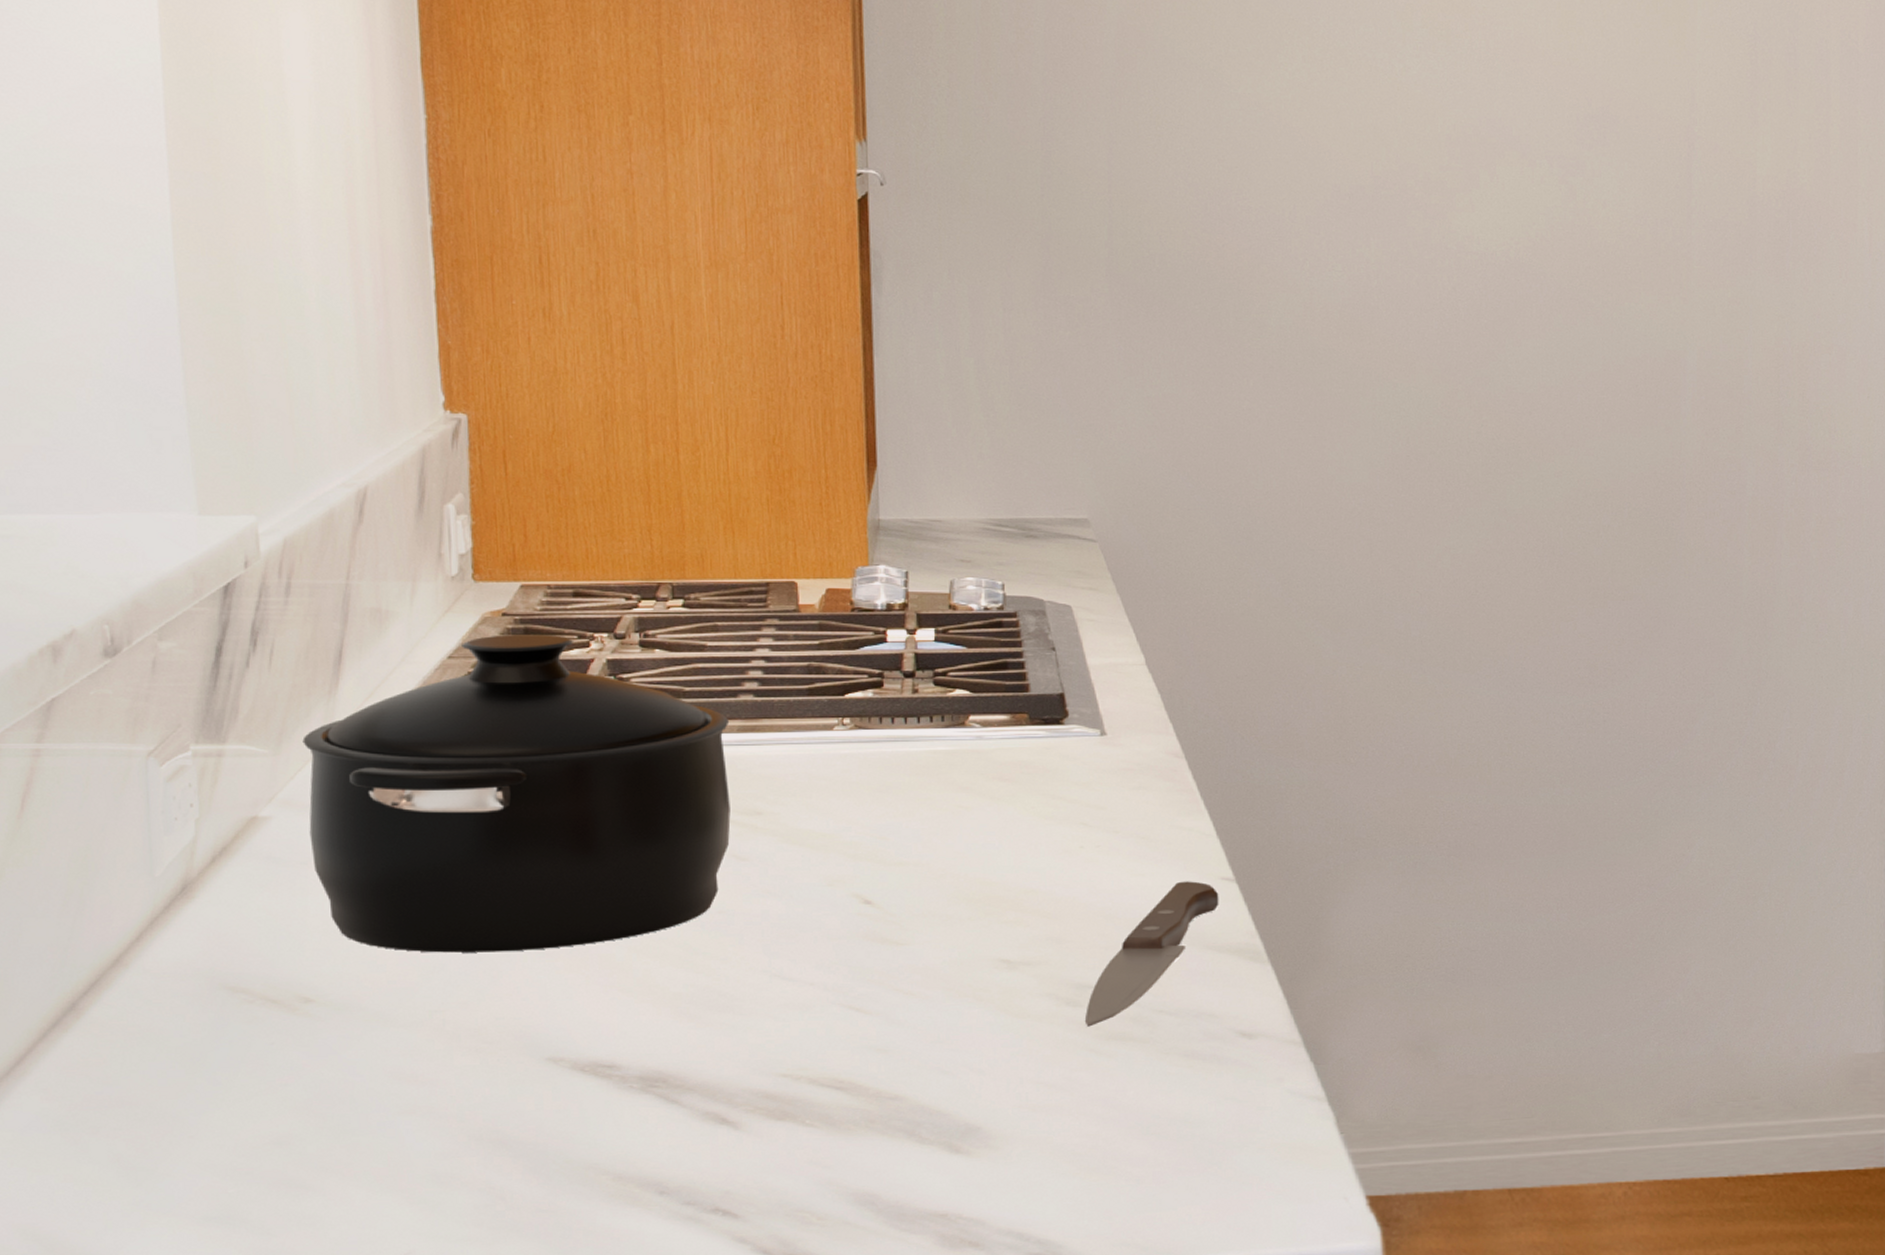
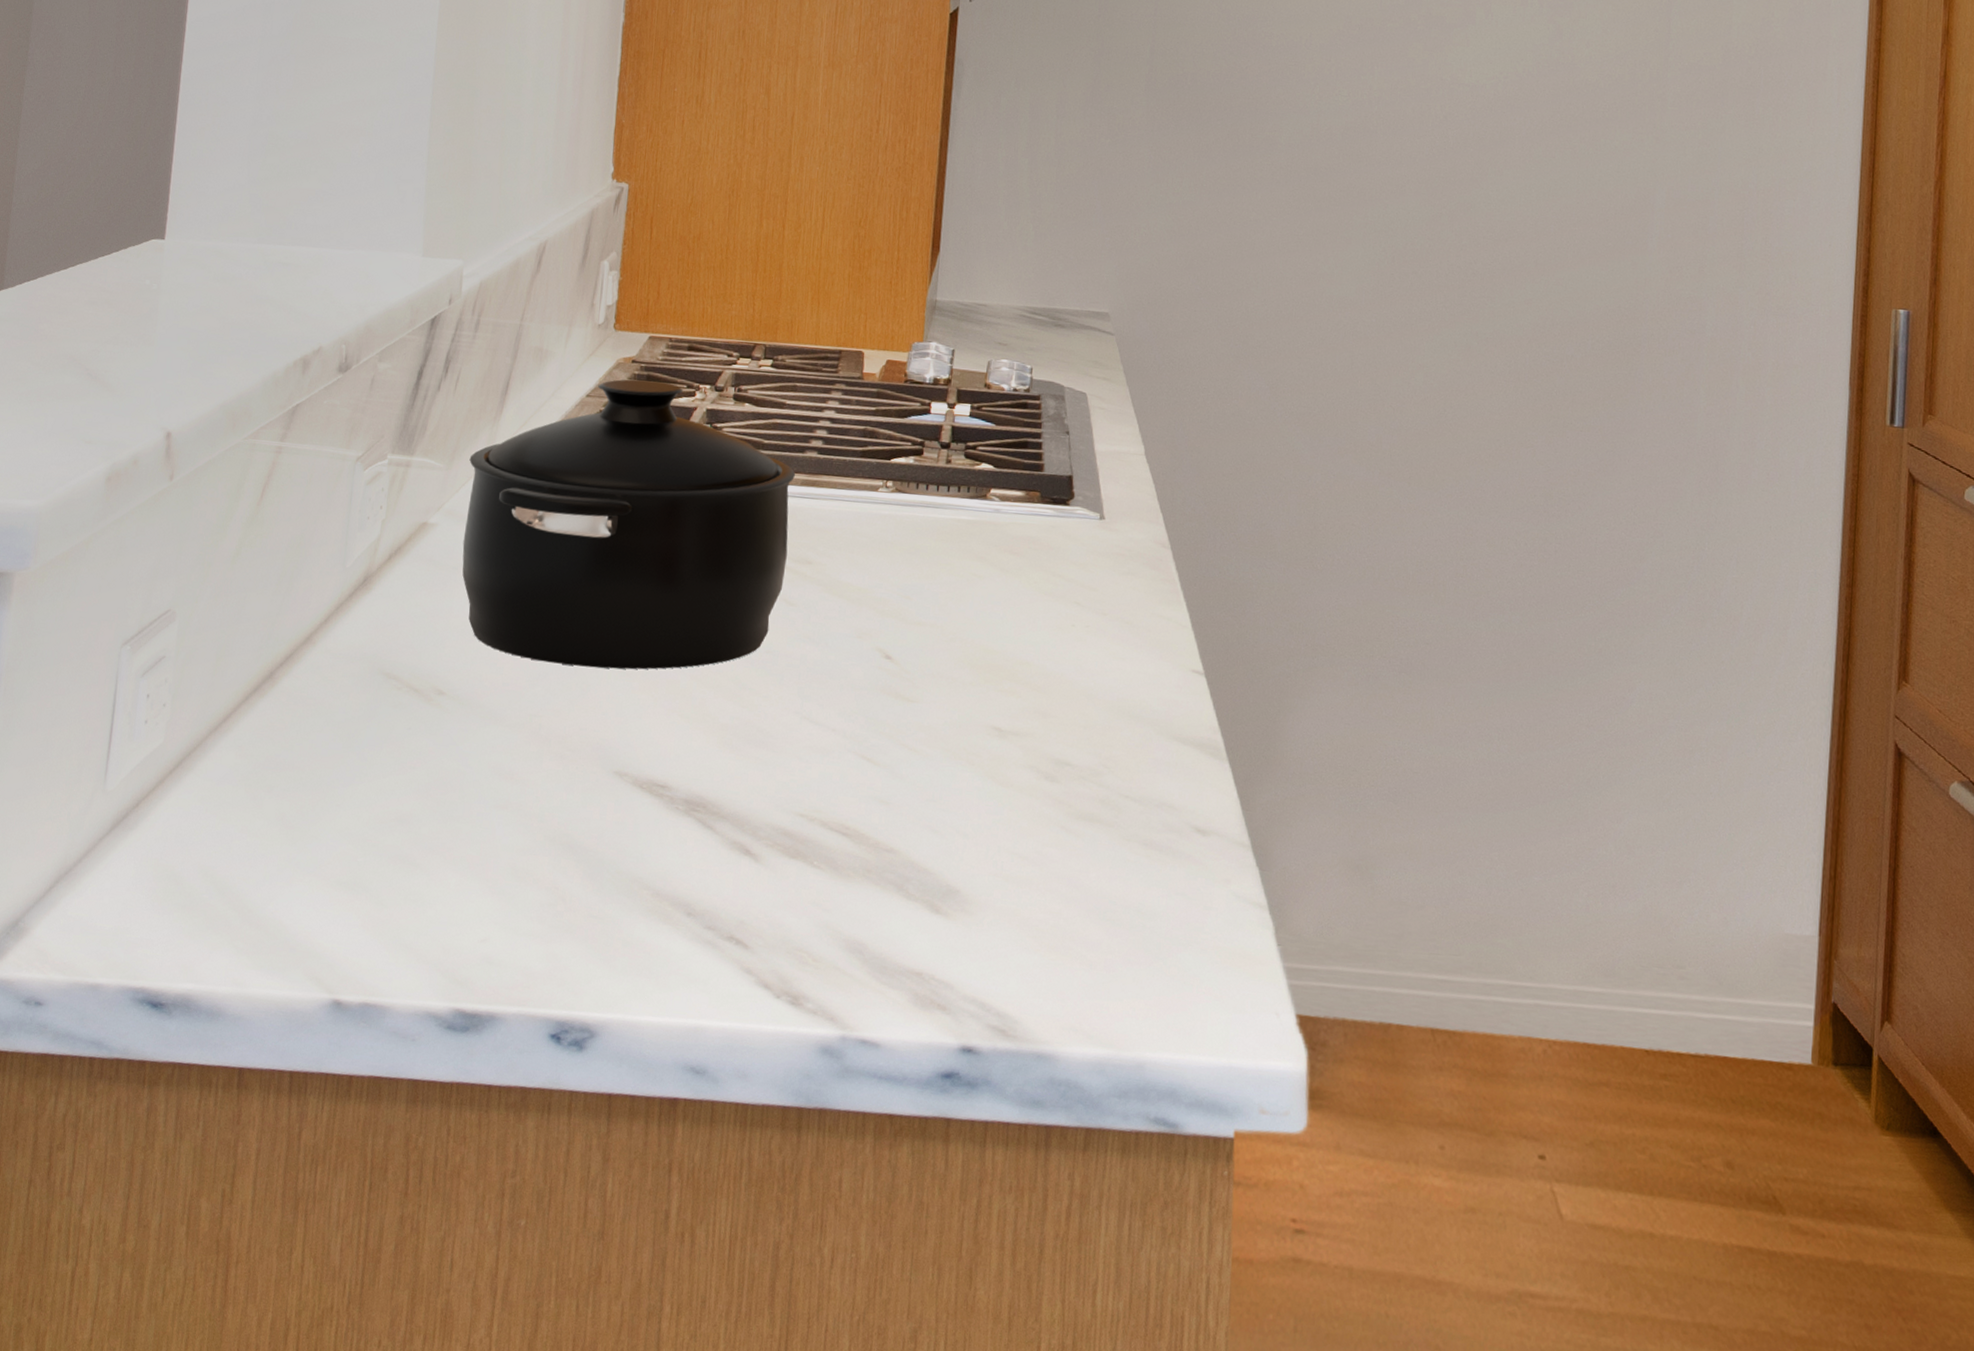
kitchen knife: present [1084,881,1219,1027] -> none [1059,669,1189,804]

